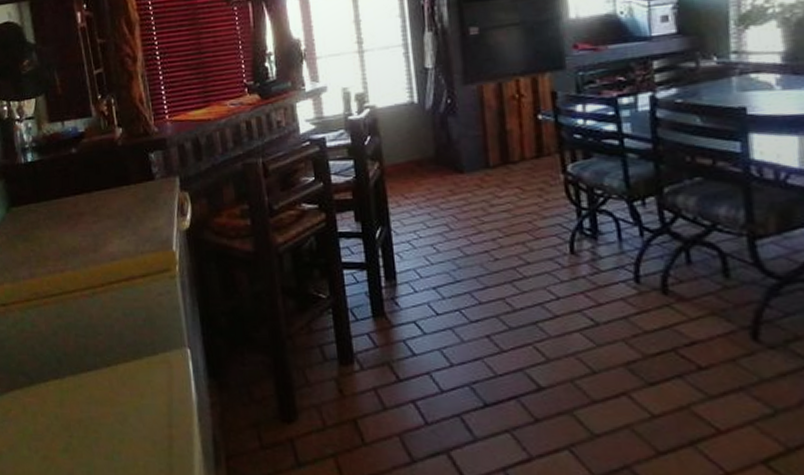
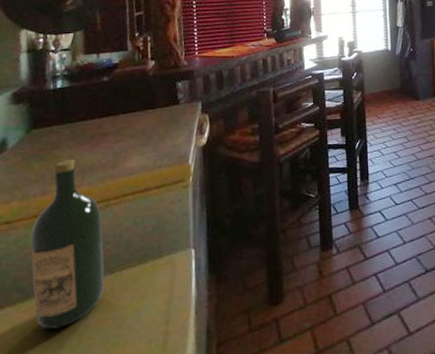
wine bottle: none [26,241,102,417] -> present [31,160,105,329]

